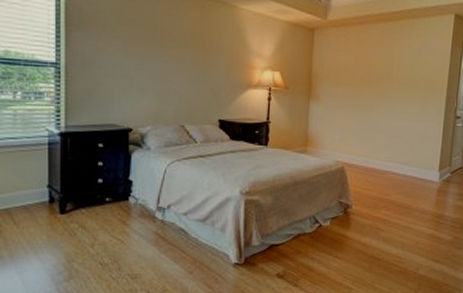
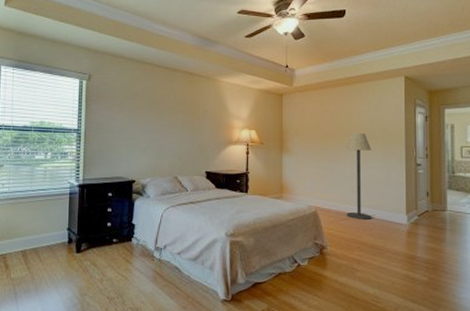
floor lamp: none [375,79,410,176] -> present [346,133,372,219]

